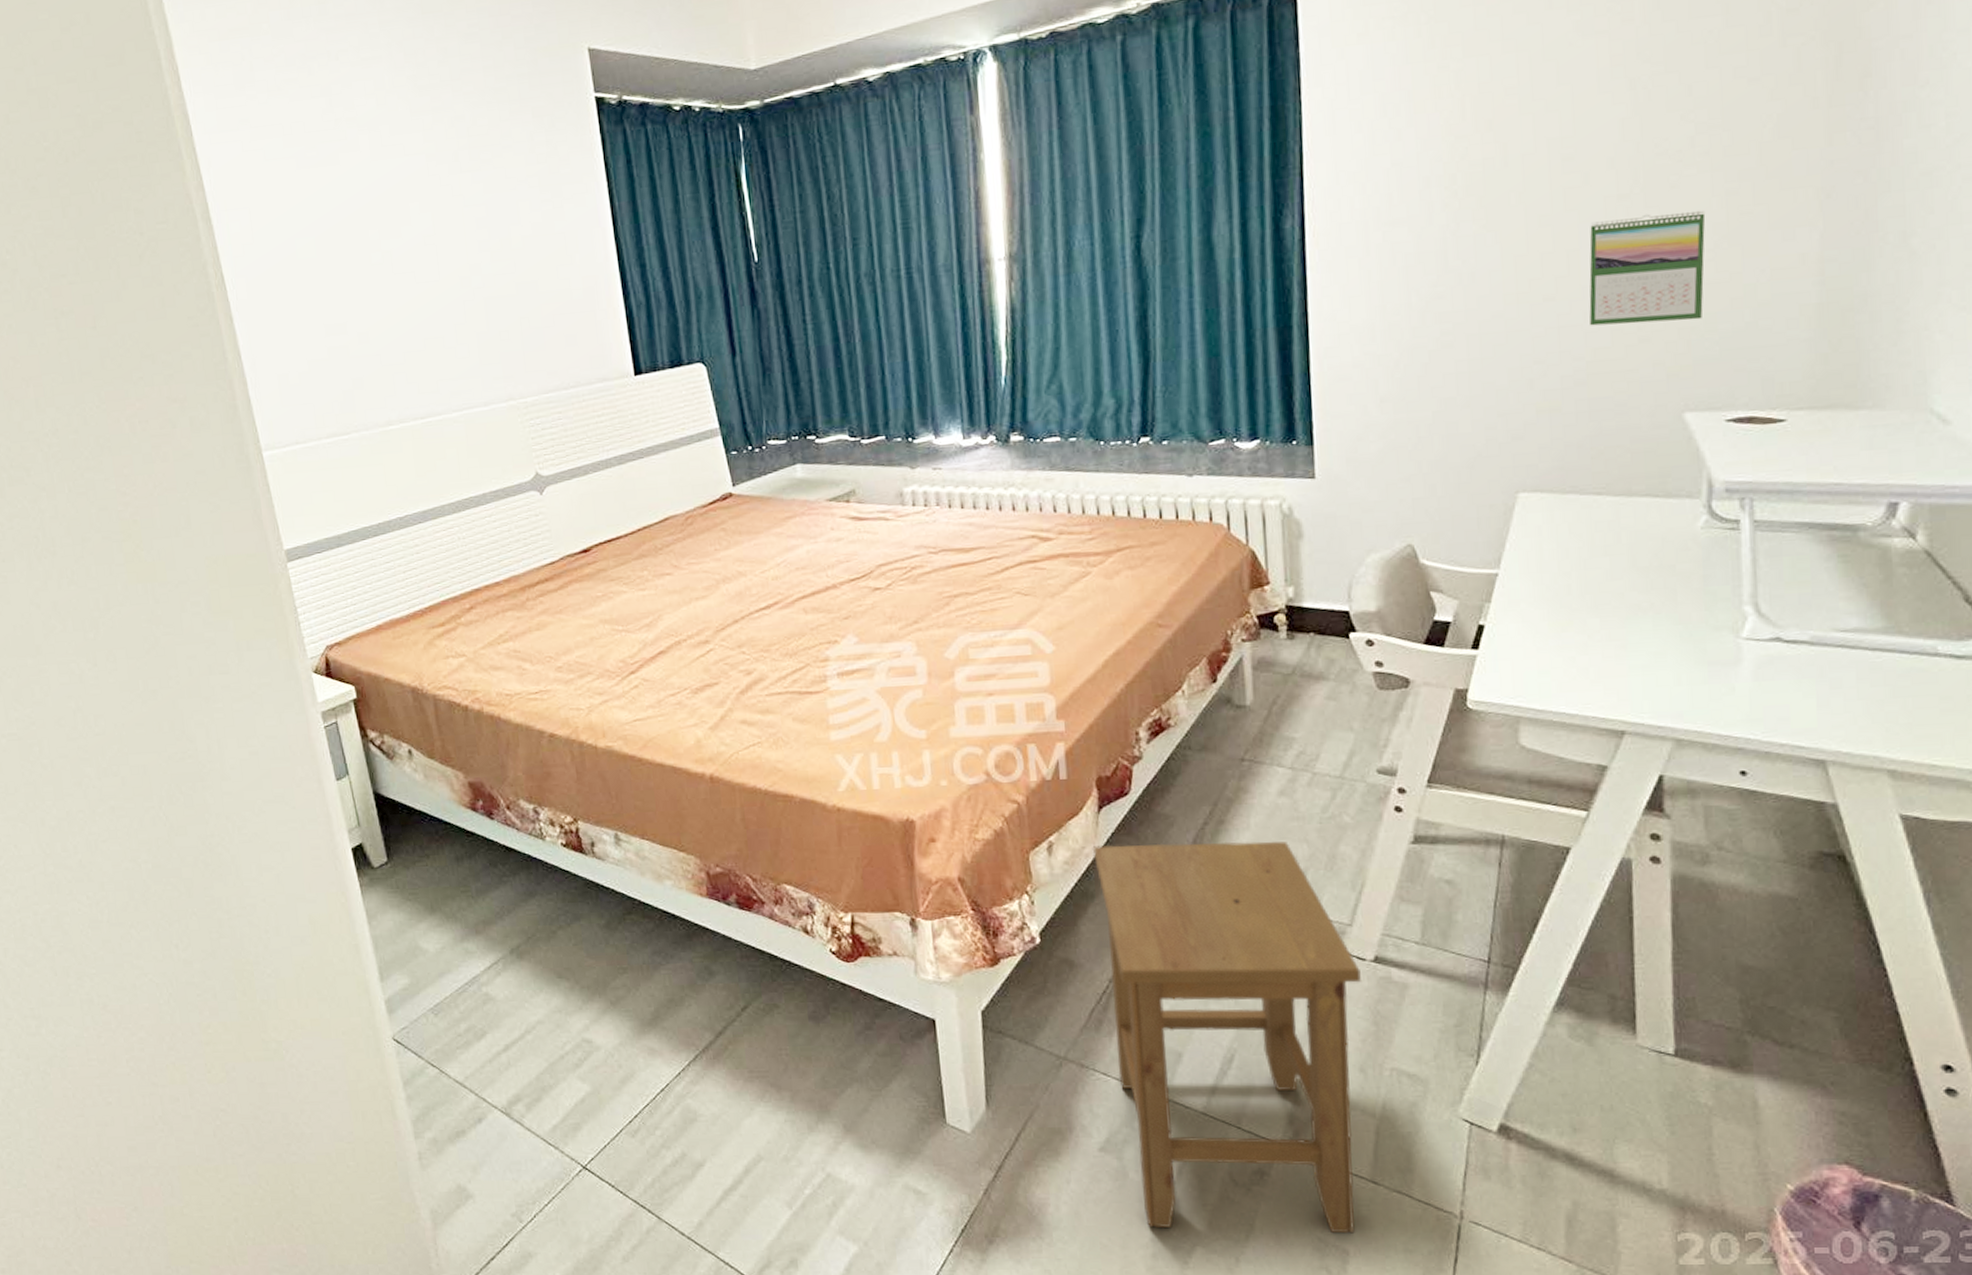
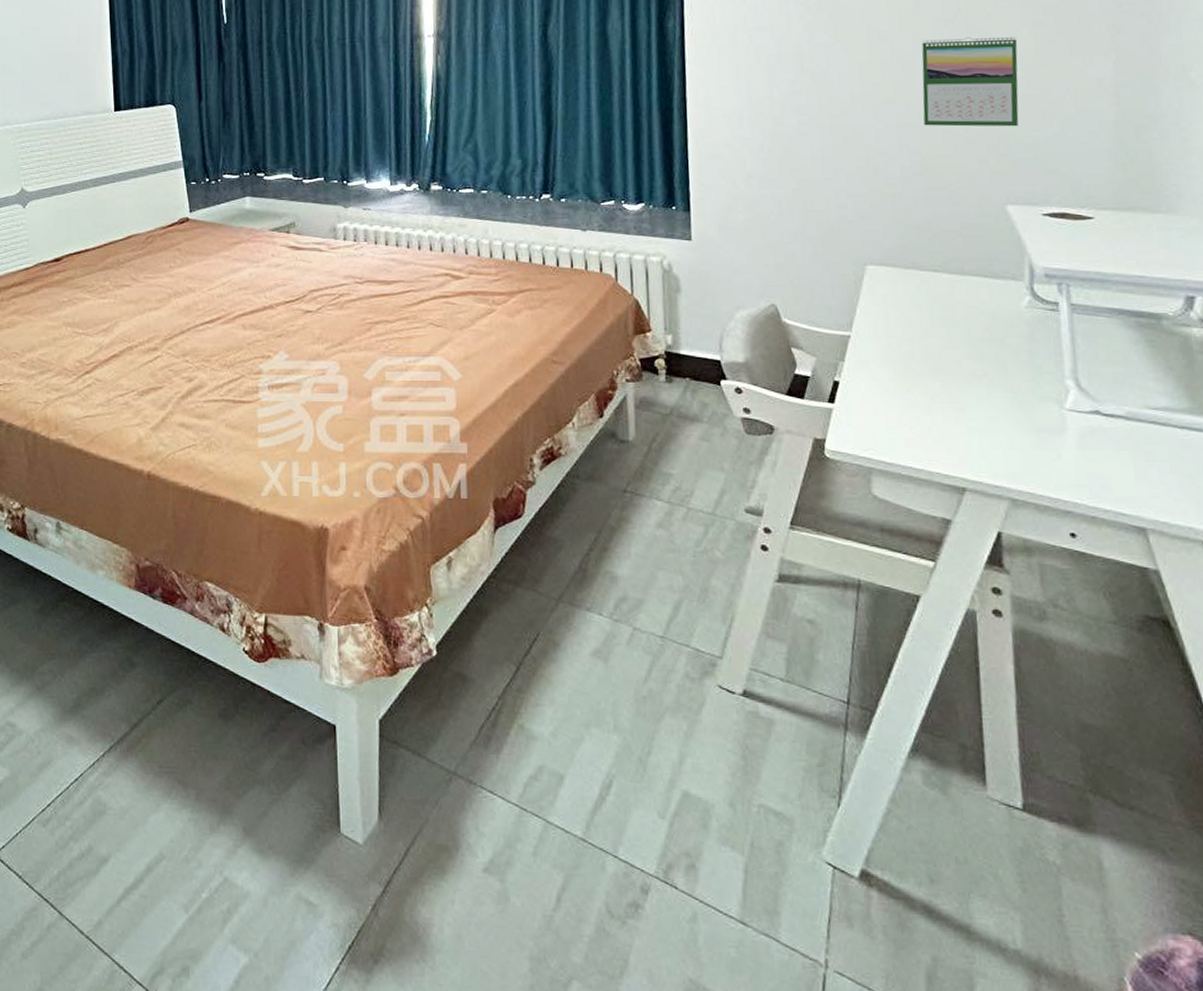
stool: present [1092,841,1361,1234] -> none [487,564,731,977]

